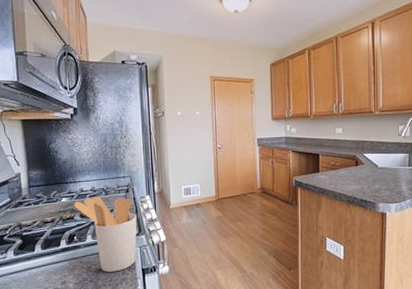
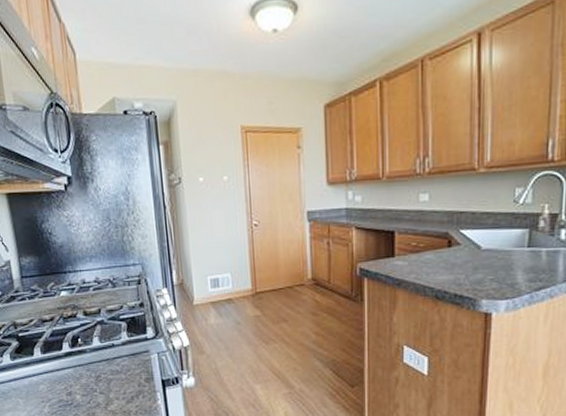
utensil holder: present [74,197,137,272] -> none [75,290,155,383]

